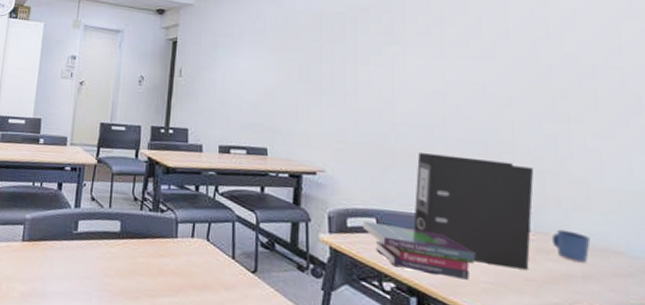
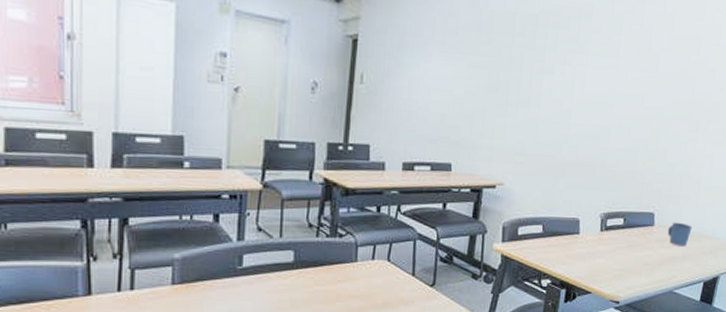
books: present [362,220,476,280] -> none [530,228,614,270]
binder: present [413,153,534,270] -> none [571,163,667,257]

